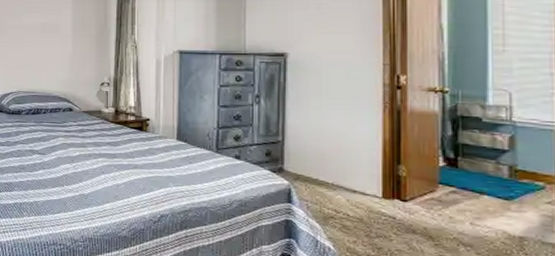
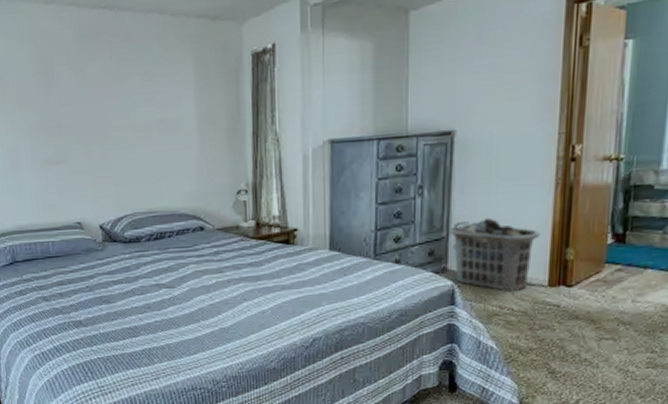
clothes hamper: none [284,129,371,199] -> present [449,217,540,292]

